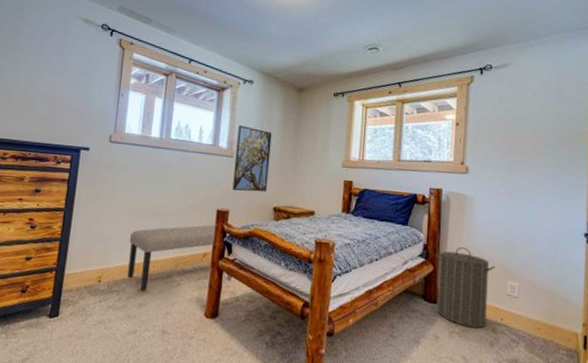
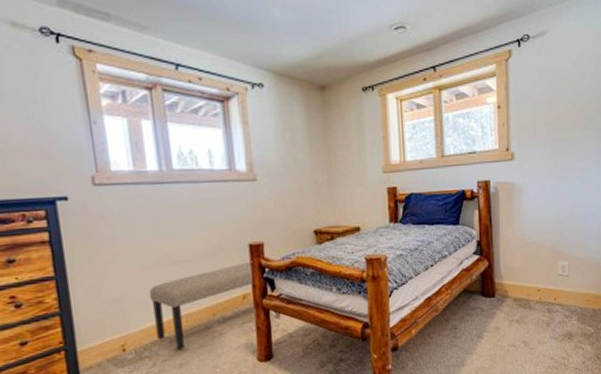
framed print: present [232,125,272,192] -> none [255,141,303,220]
laundry hamper: present [435,247,495,328] -> none [489,237,546,314]

